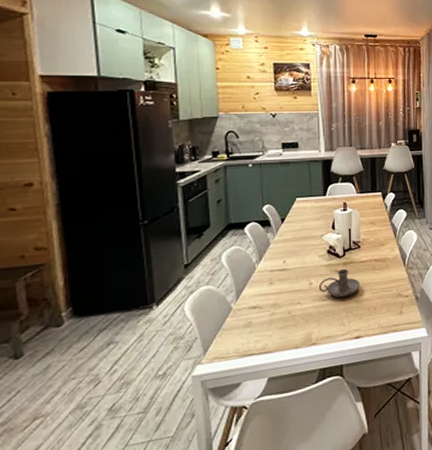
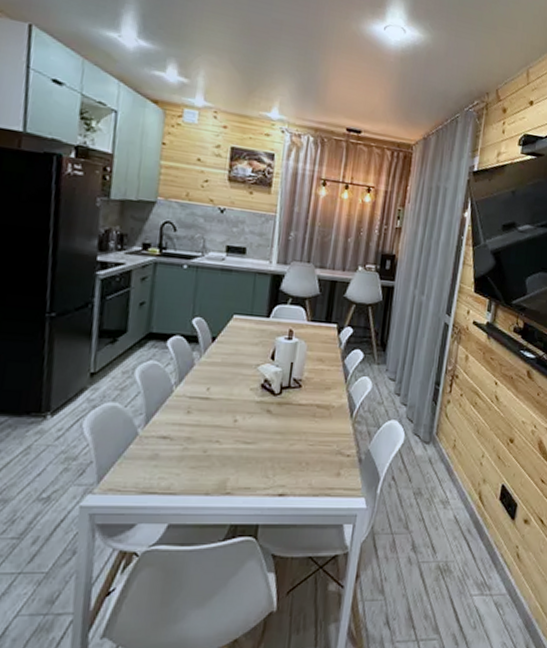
candle holder: present [318,268,360,297] -> none [243,409,294,443]

